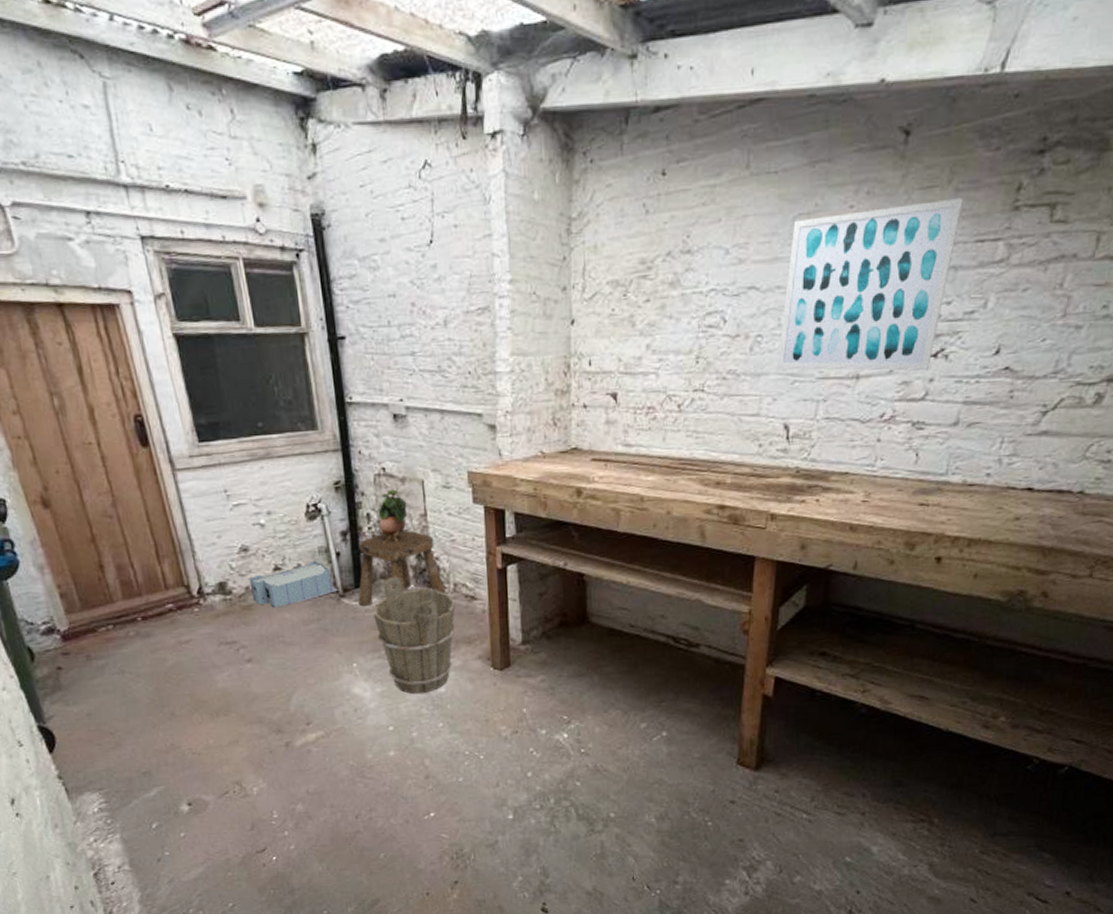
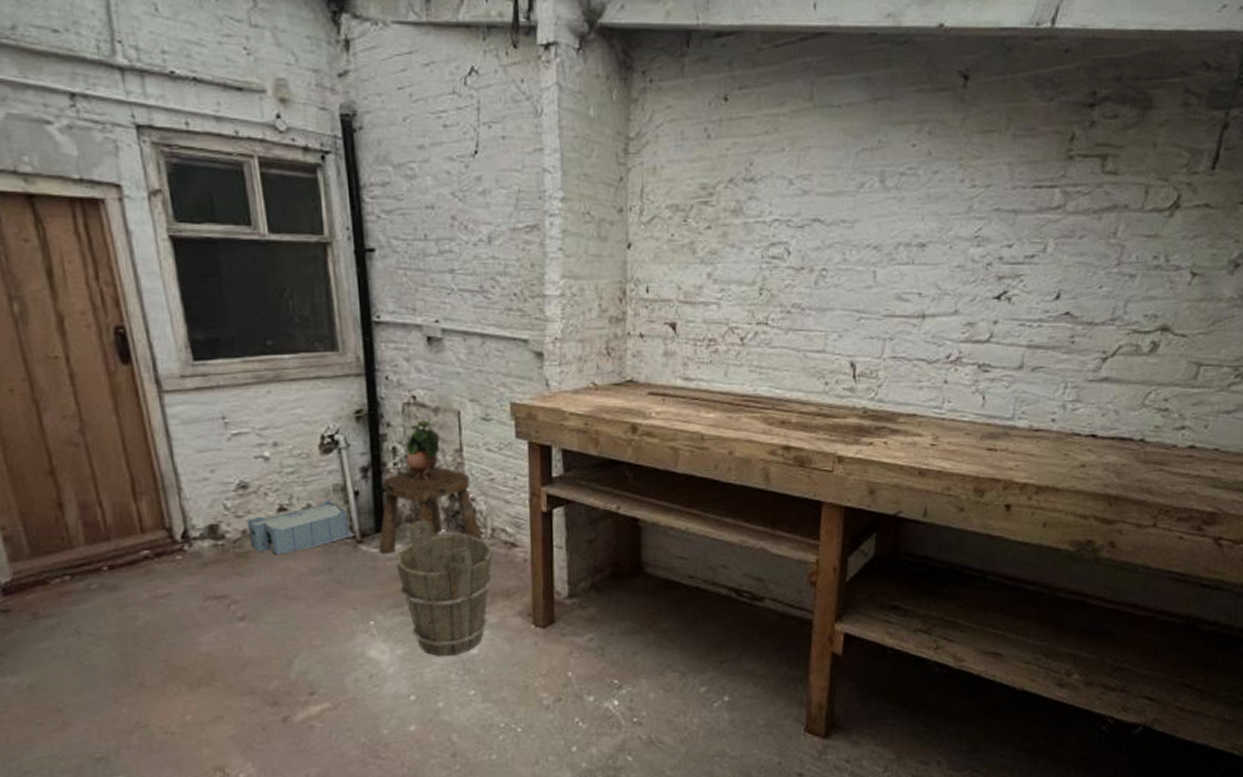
wall art: present [777,198,963,372] -> none [843,144,1021,313]

